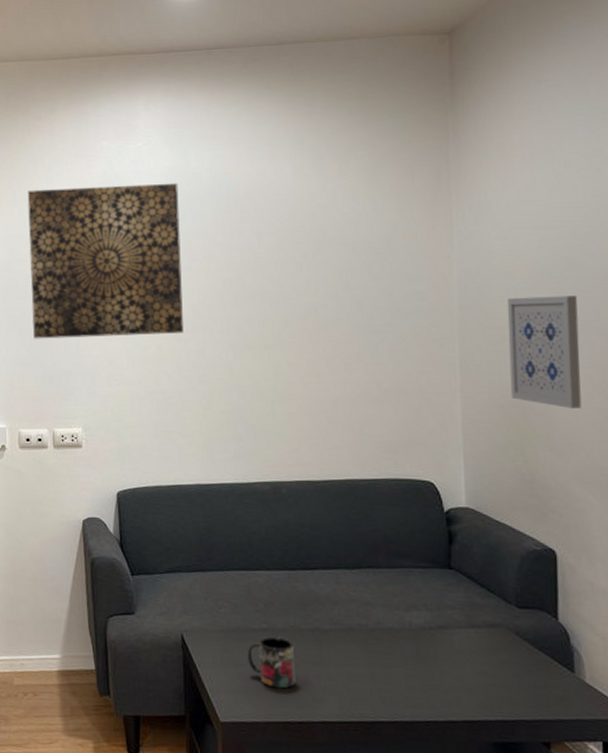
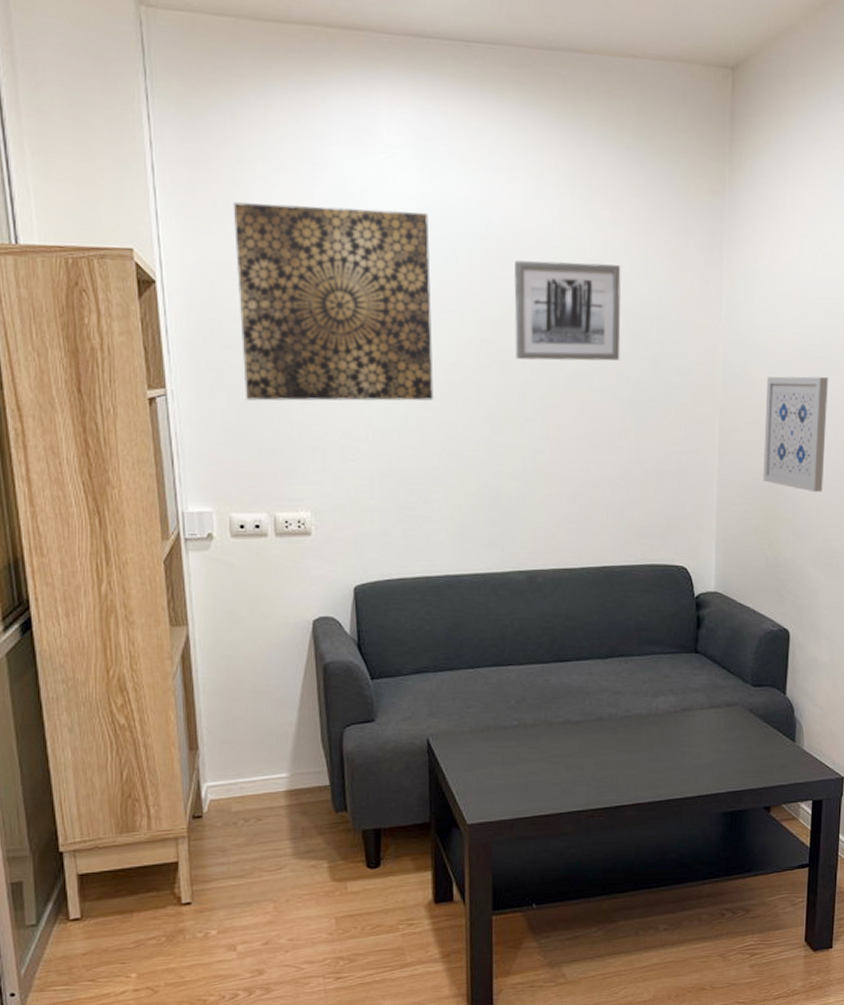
mug: present [248,636,295,689] -> none [497,733,545,784]
wall art: none [252,210,354,296] -> present [514,260,621,361]

